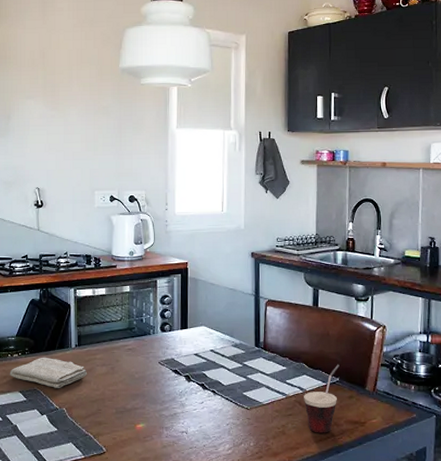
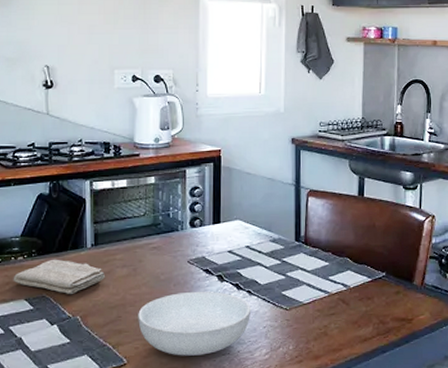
serving bowl: none [115,389,216,448] -> present [138,291,252,356]
cup: present [304,364,340,433] -> none [348,258,386,333]

